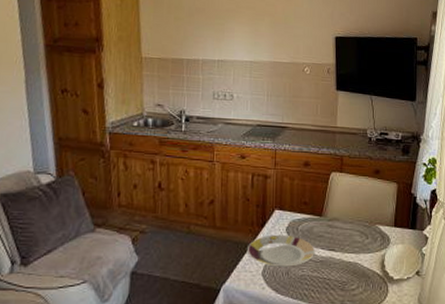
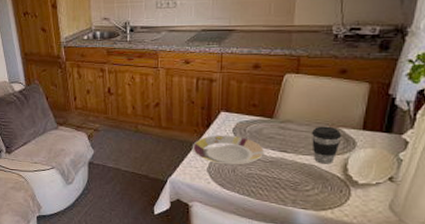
coffee cup: none [355,223,379,261] -> present [312,126,342,164]

